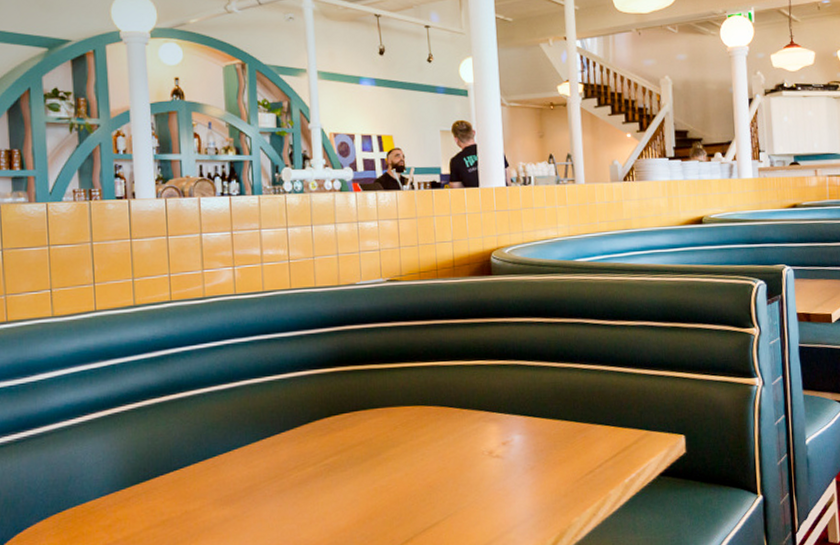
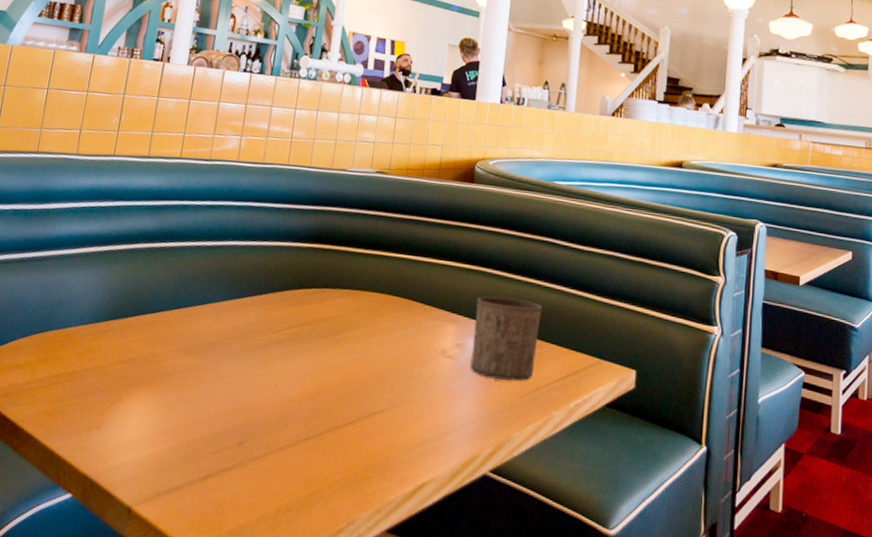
cup: none [515,386,584,470] -> present [470,296,542,381]

